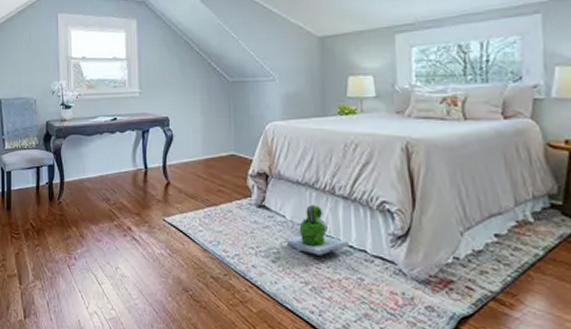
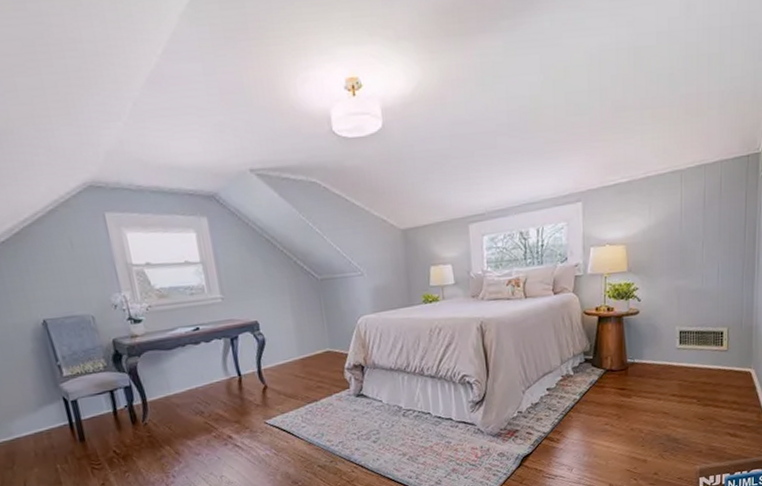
bag: present [287,204,349,255] -> none [385,386,438,430]

